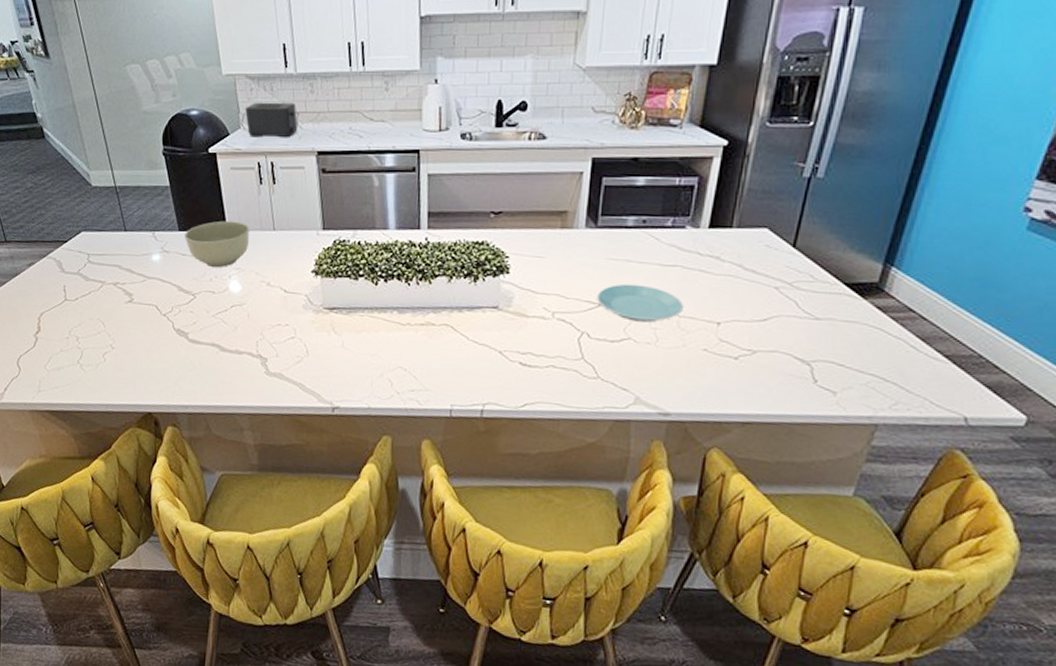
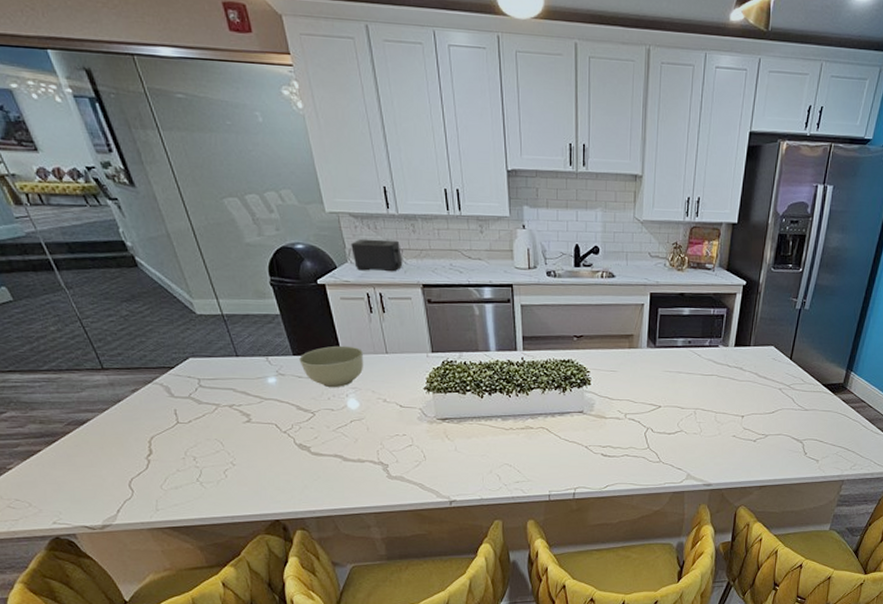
plate: present [597,283,684,323] -> none [657,390,719,418]

